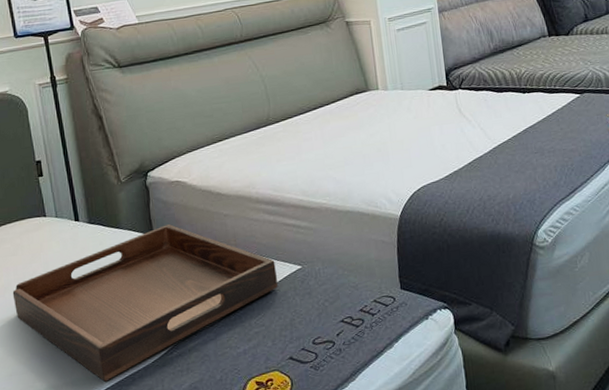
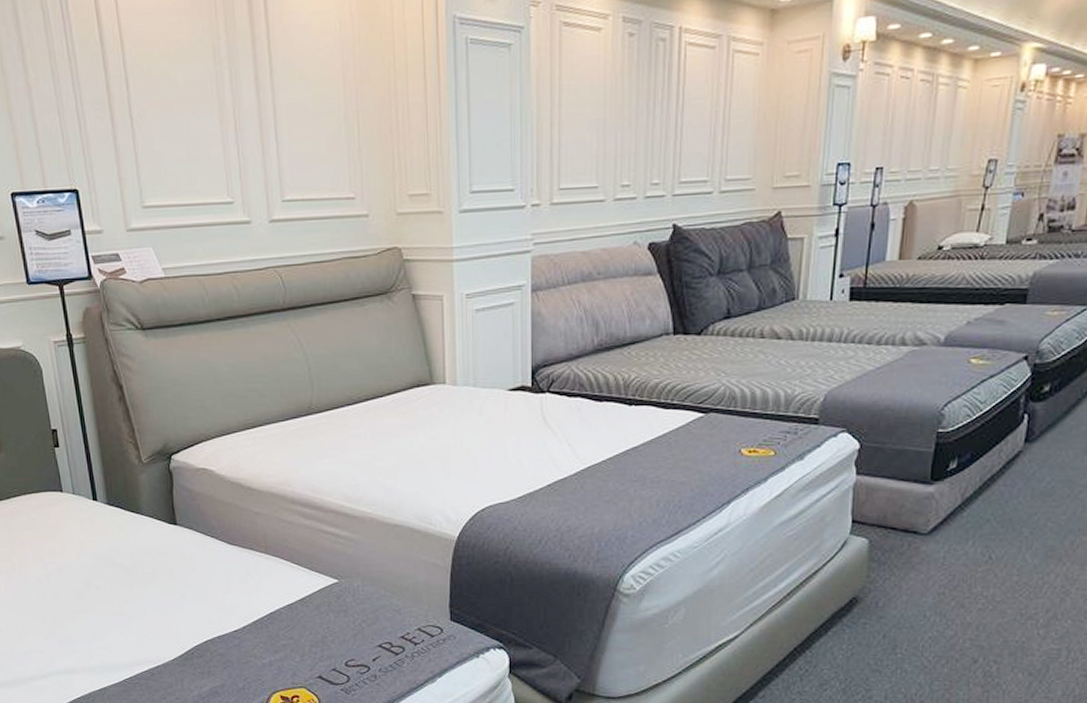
serving tray: present [12,224,278,382] -> none [29,516,310,672]

